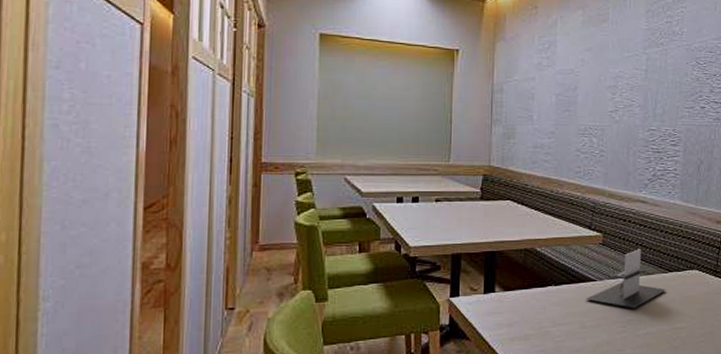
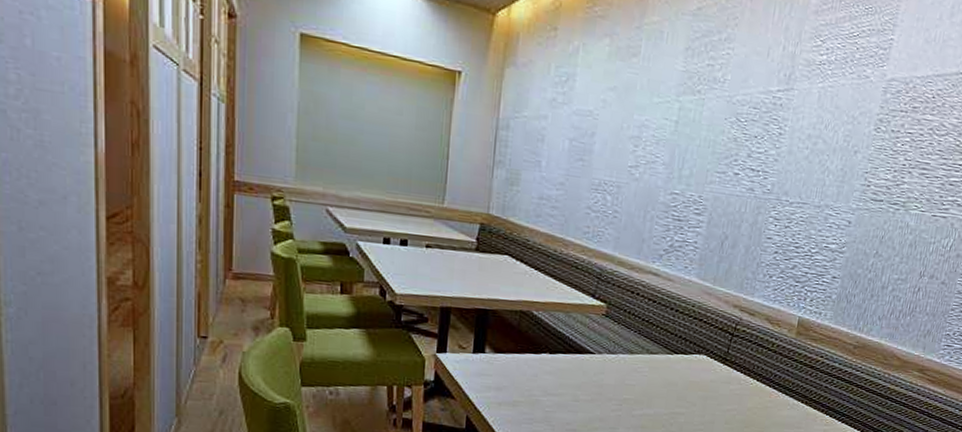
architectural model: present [586,249,666,308] -> none [581,325,669,387]

